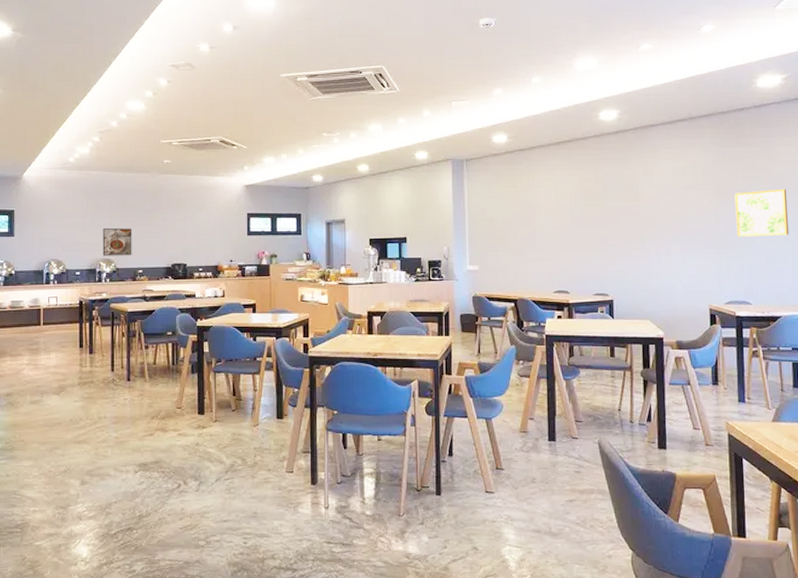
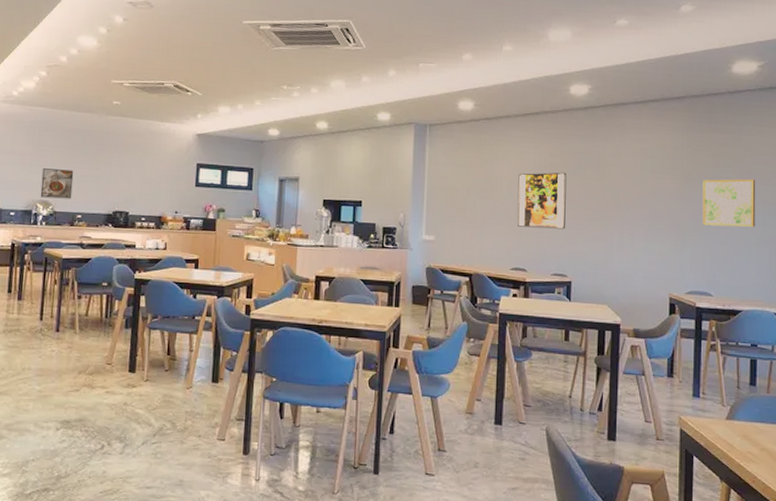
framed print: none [555,196,604,251] -> present [517,172,567,230]

